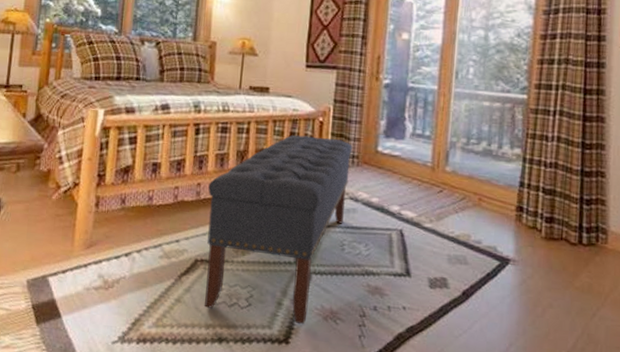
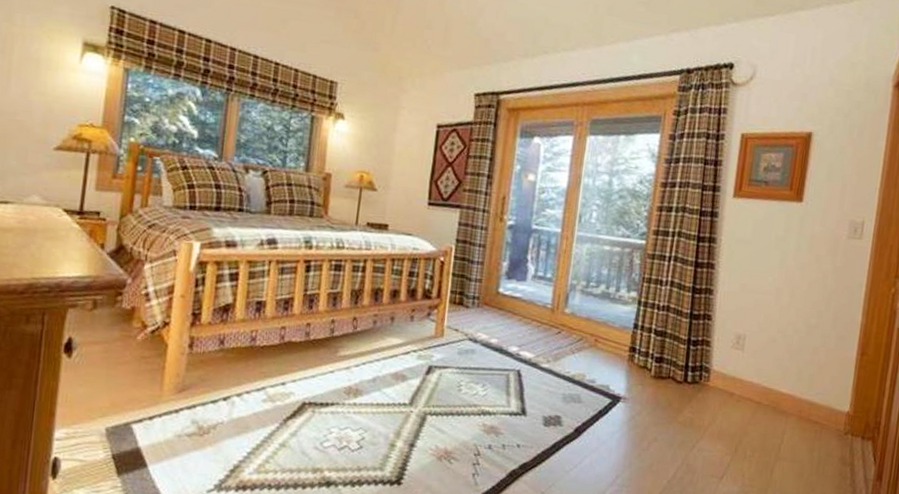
bench: present [205,135,352,325] -> none [312,274,473,466]

